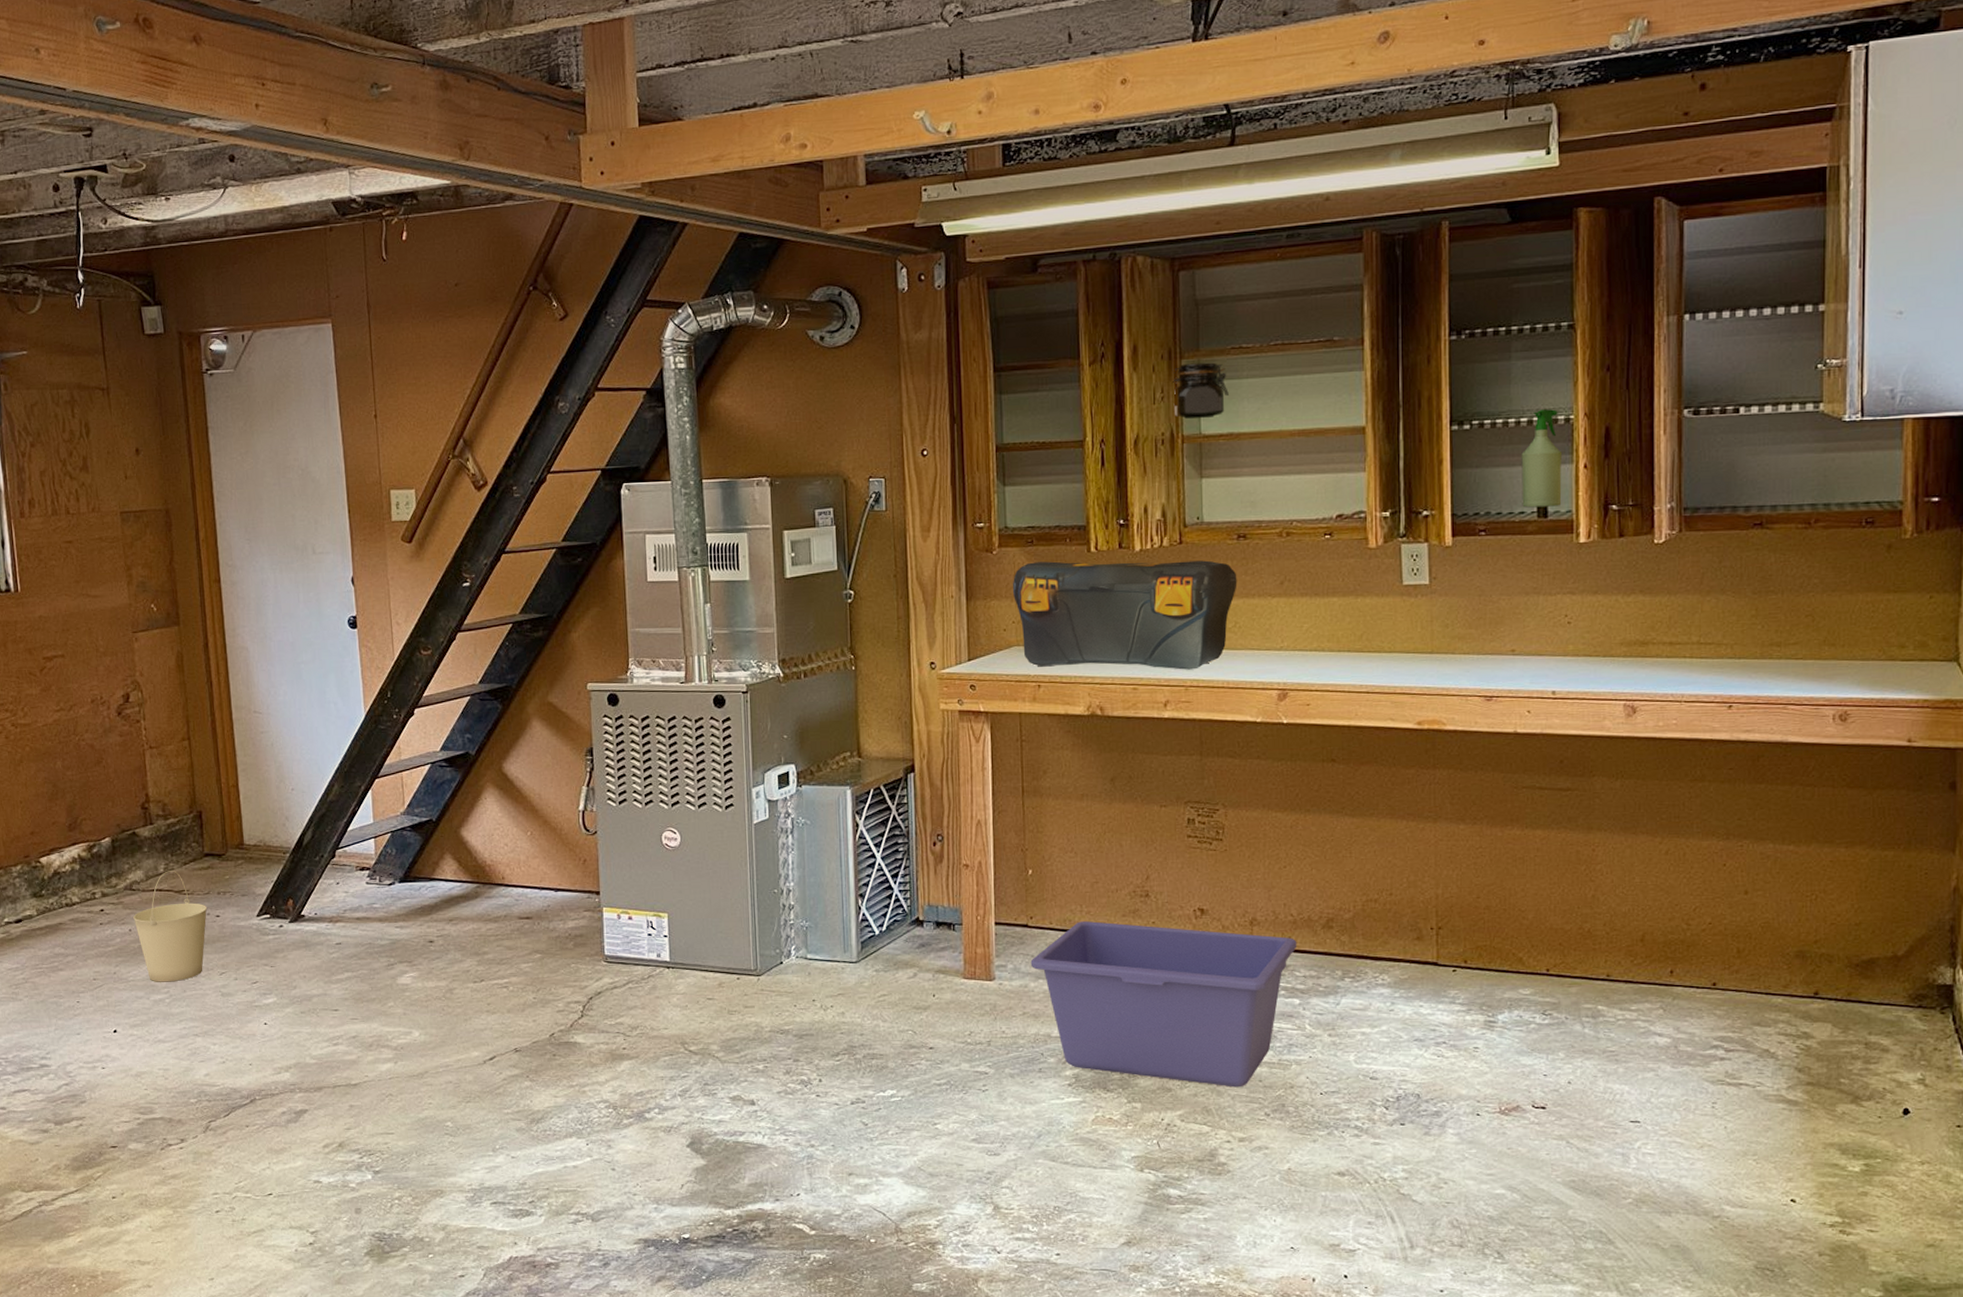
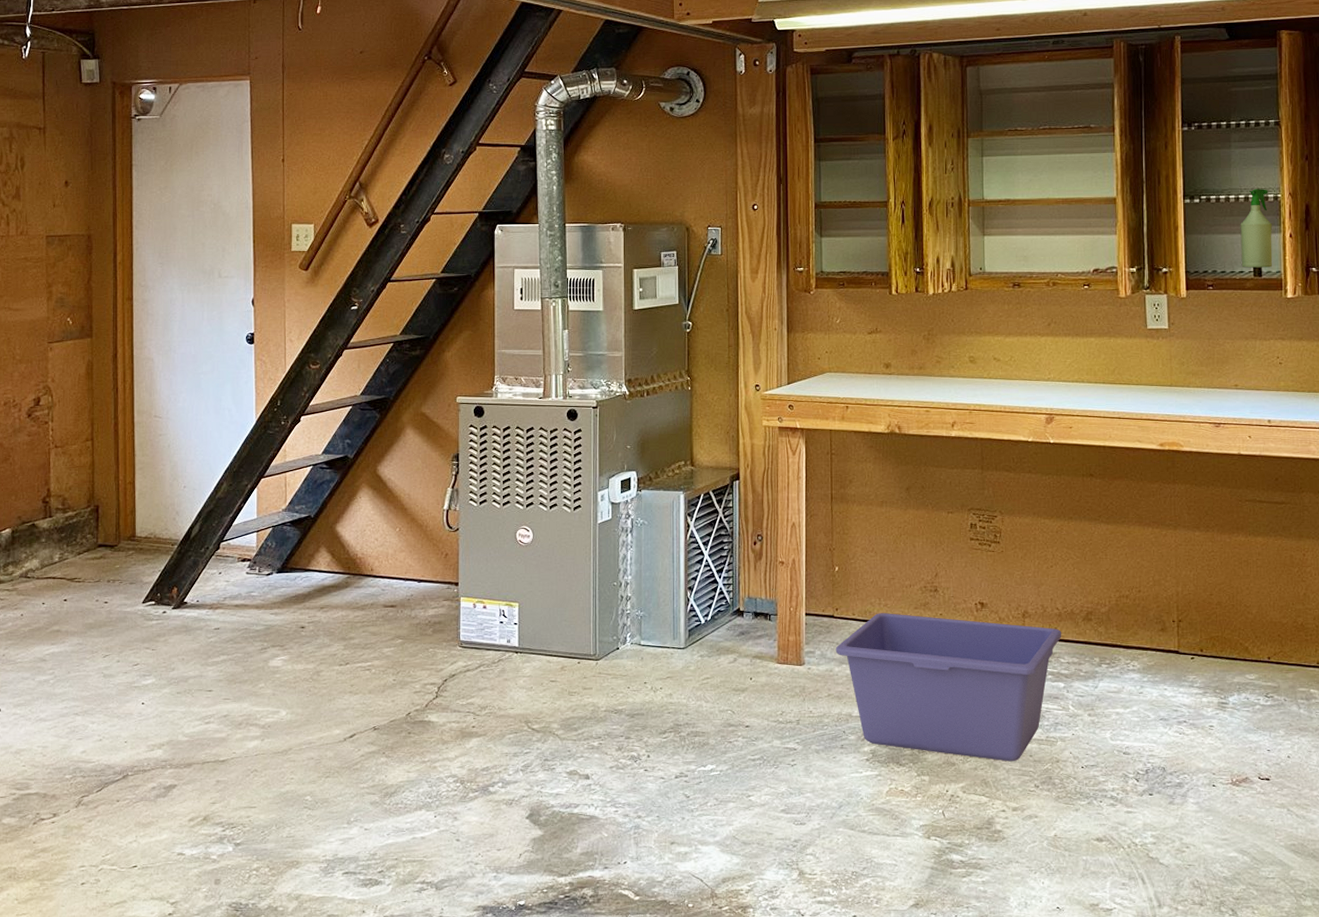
bucket: present [133,871,208,982] -> none [26,560,97,664]
toolbox: present [1012,560,1237,670] -> none [826,301,1013,396]
jar: present [1171,362,1229,419] -> none [960,141,1006,187]

